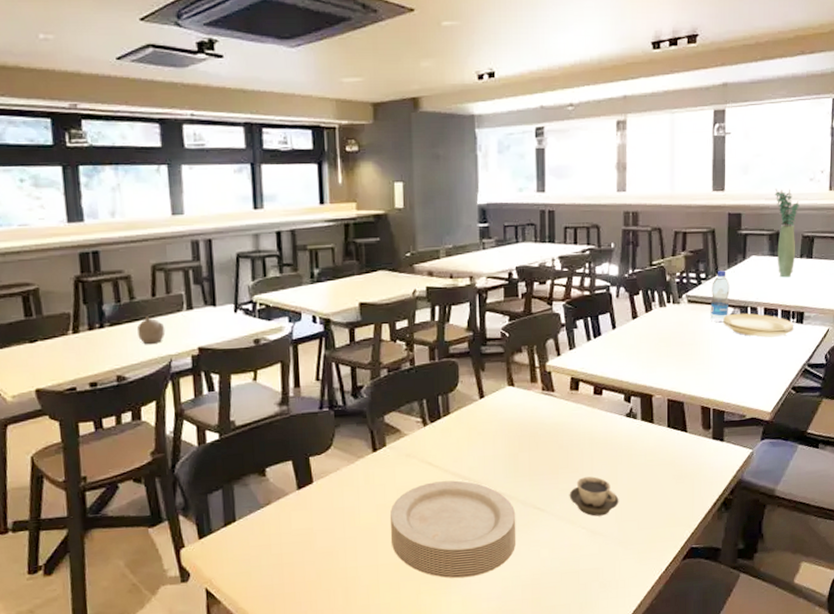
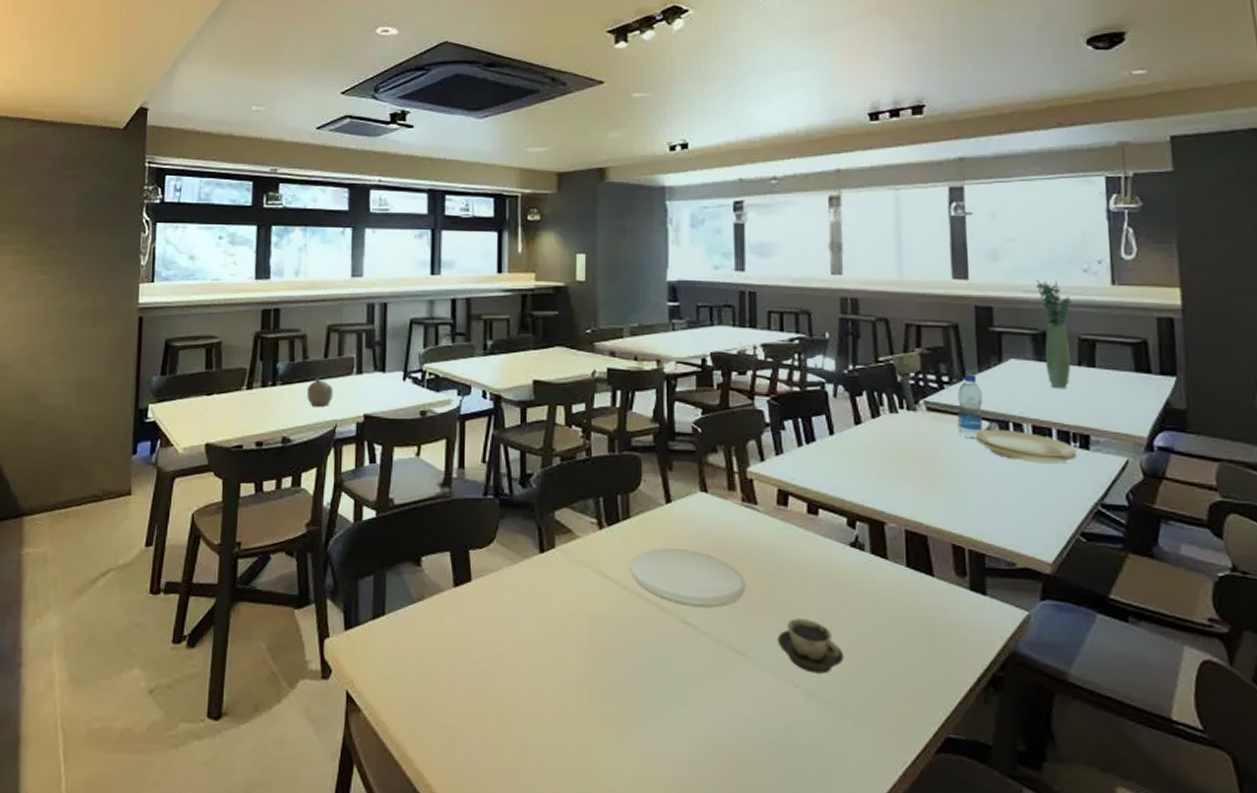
plate: present [390,480,516,579] -> none [555,599,709,730]
plate: none [451,433,546,479] -> present [630,547,747,608]

